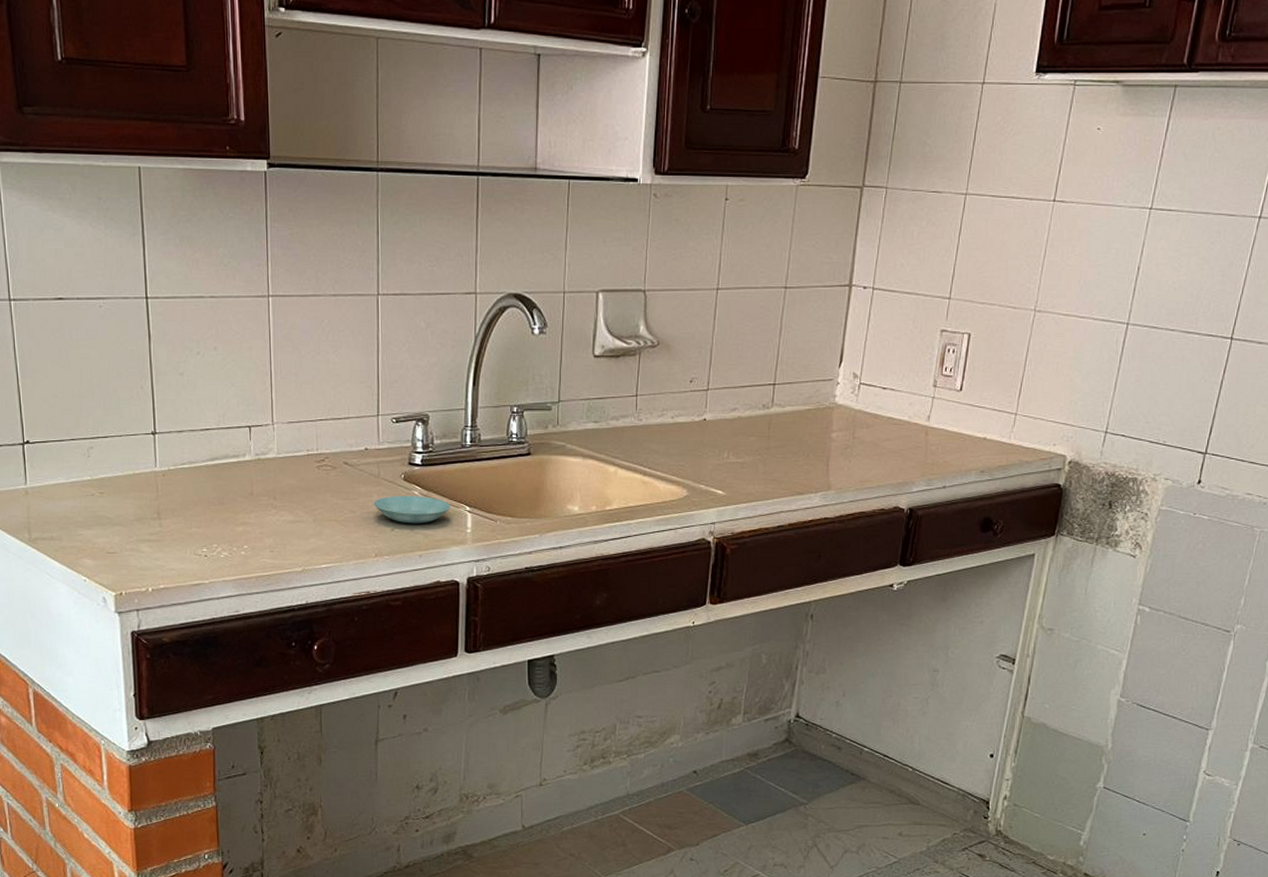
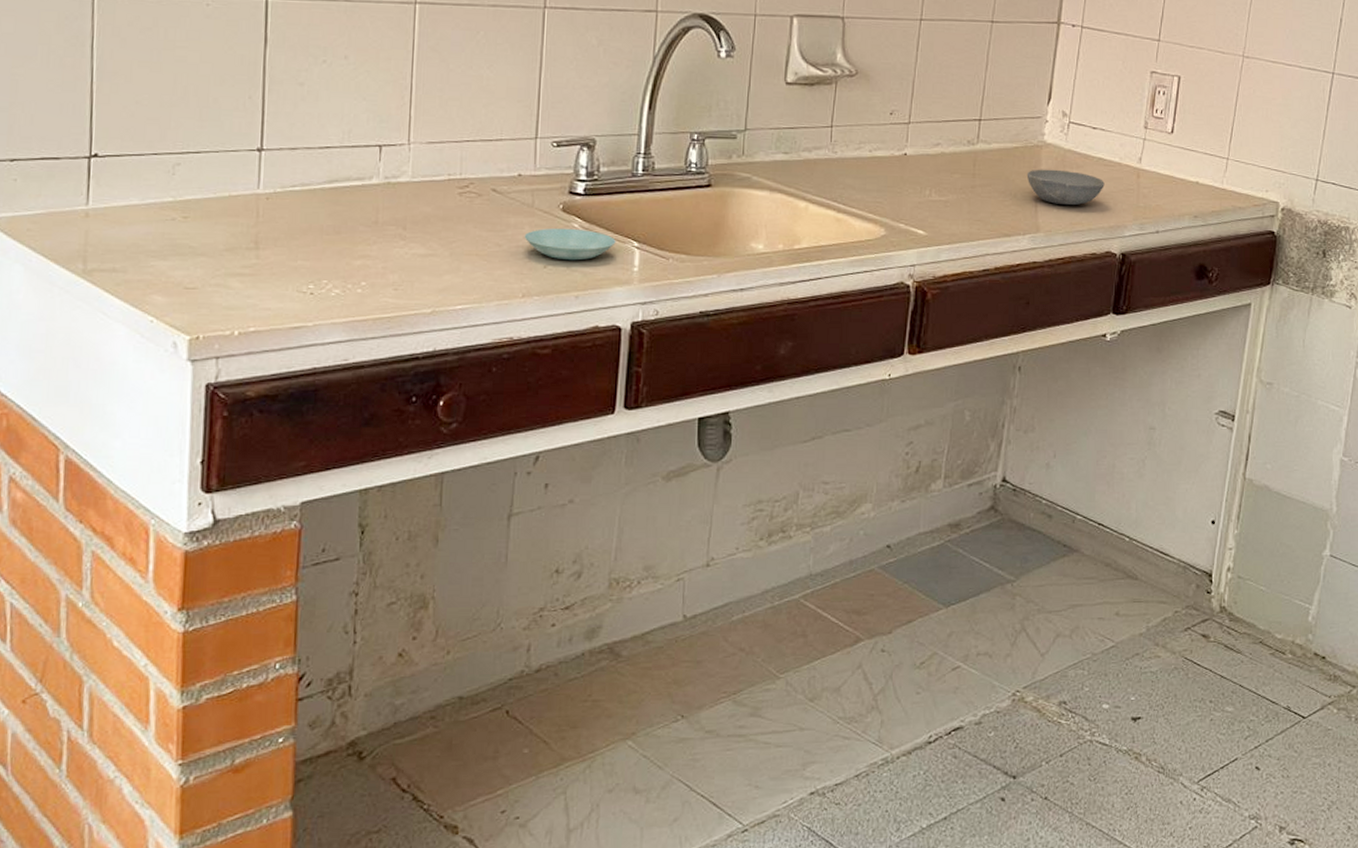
bowl: none [818,429,894,464] -> present [1026,169,1105,206]

